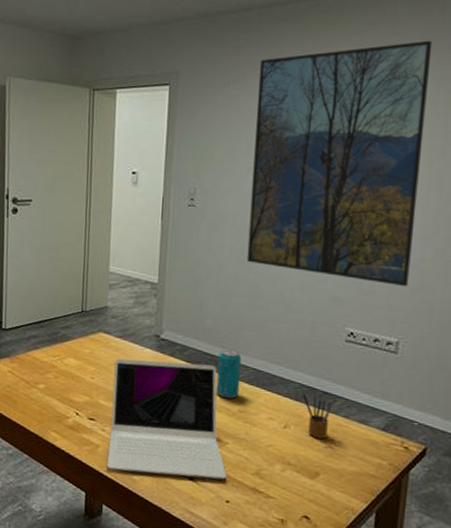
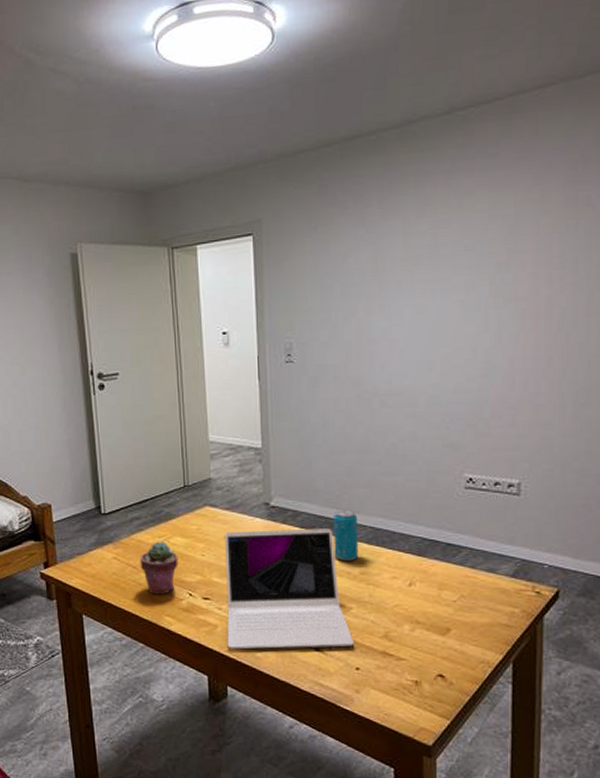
potted succulent: none [33,360,69,411] -> present [139,541,178,595]
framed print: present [246,40,433,287] -> none [347,159,528,425]
pencil box: present [302,392,335,439] -> none [425,547,460,592]

